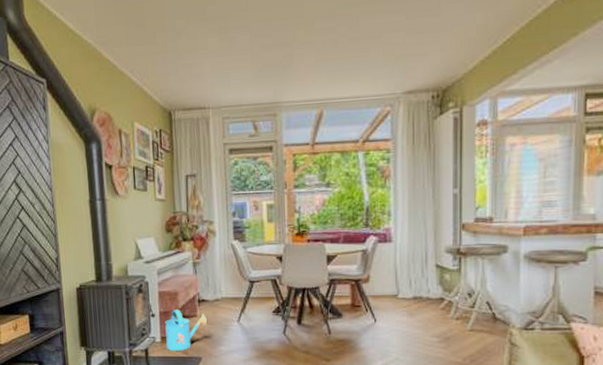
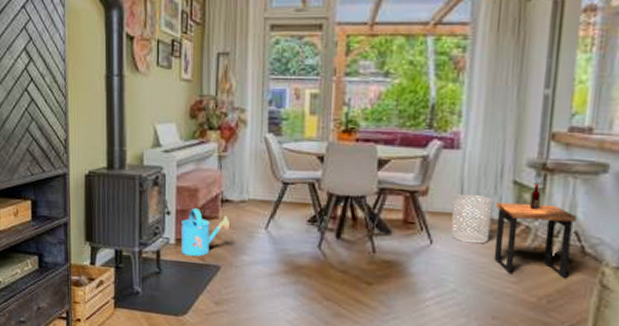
waste bin: none [390,279,421,319] -> present [451,194,493,244]
side table: none [424,265,487,341] -> present [493,183,577,279]

